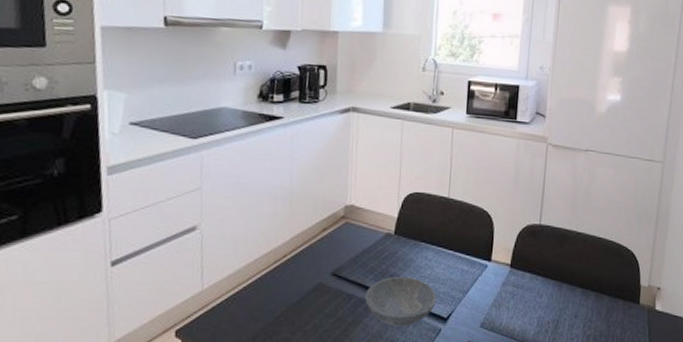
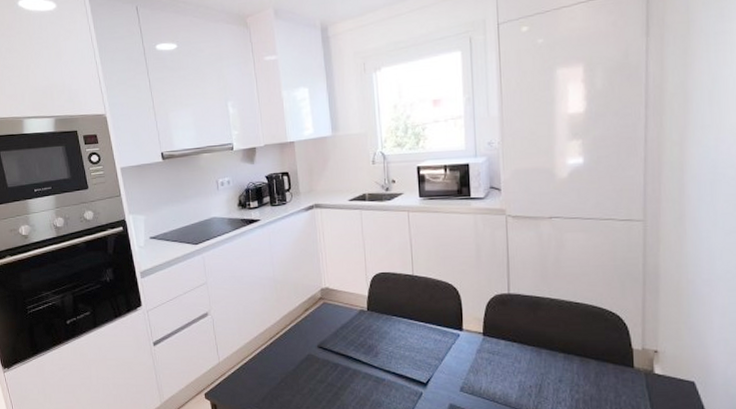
bowl: present [365,277,437,326] -> none [349,348,414,390]

